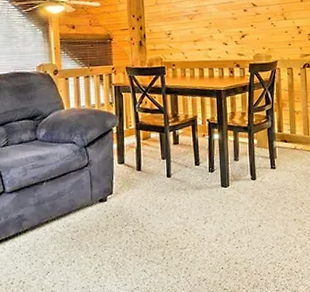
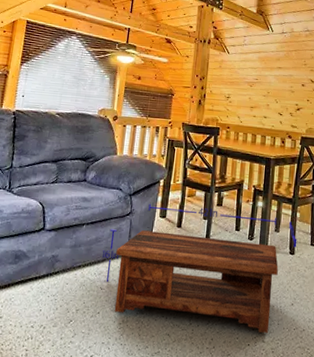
coffee table: none [66,147,258,259] -> present [102,203,297,333]

